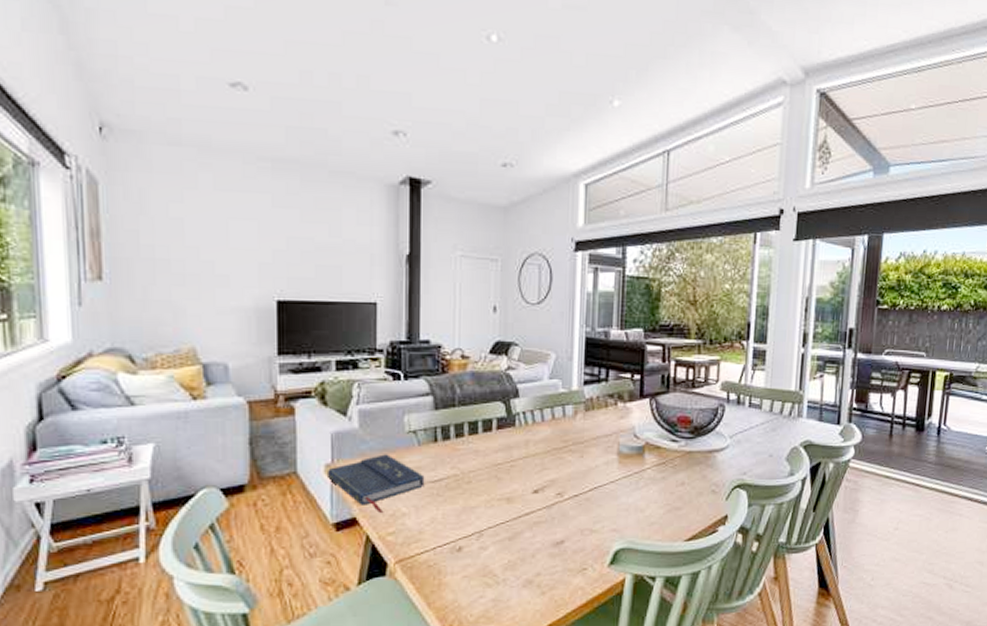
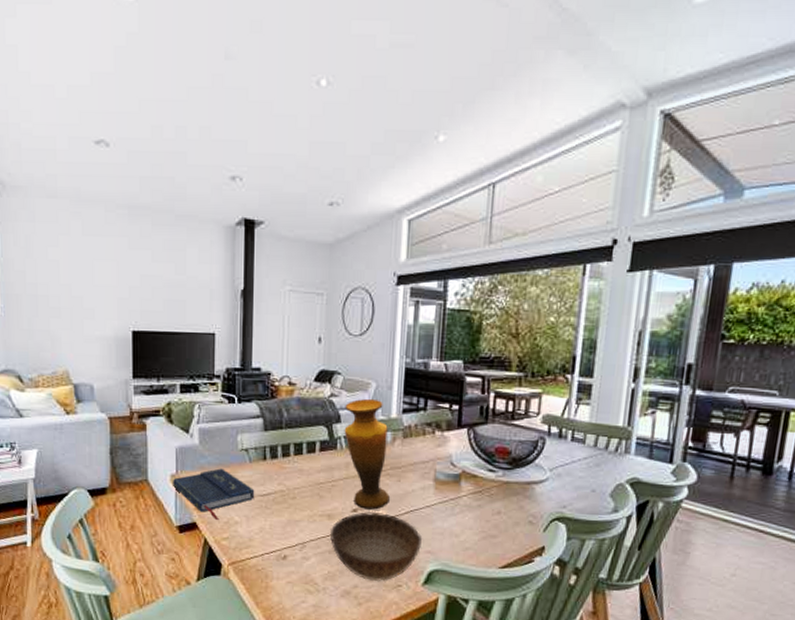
bowl: none [509,491,608,568] -> present [329,511,423,582]
vase: none [522,370,574,489] -> present [344,398,391,510]

